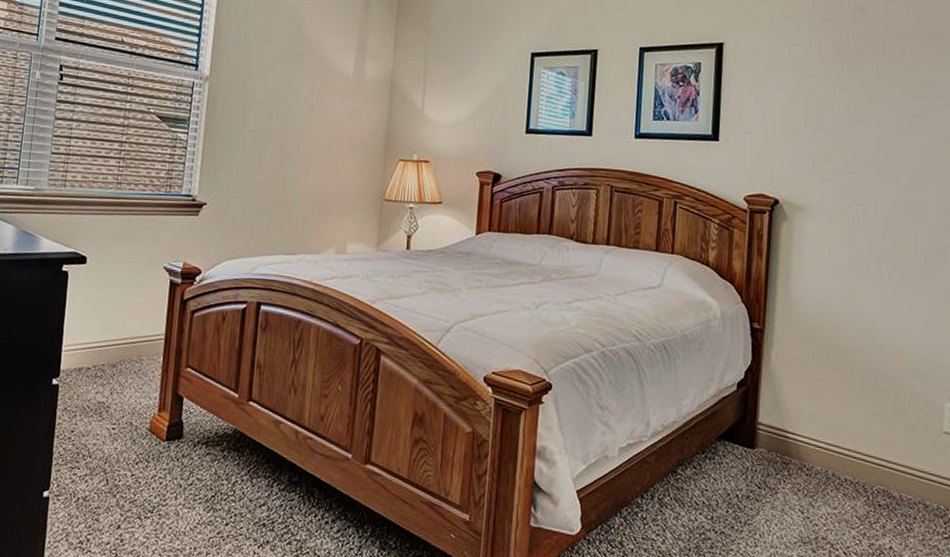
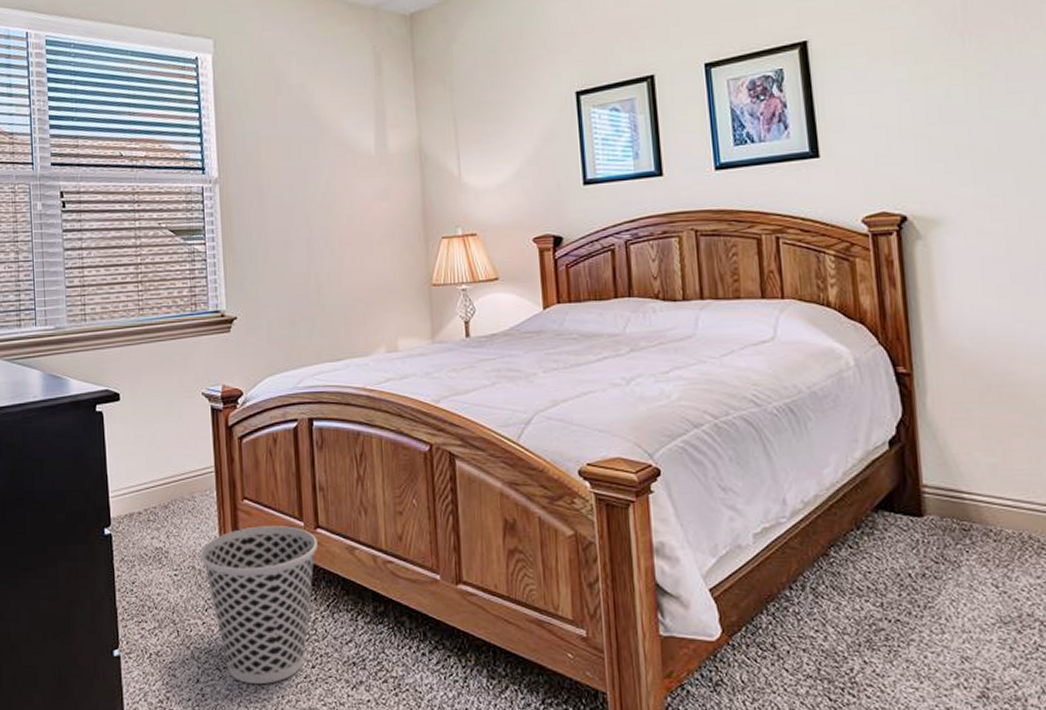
wastebasket: none [139,393,248,536] -> present [200,526,318,685]

